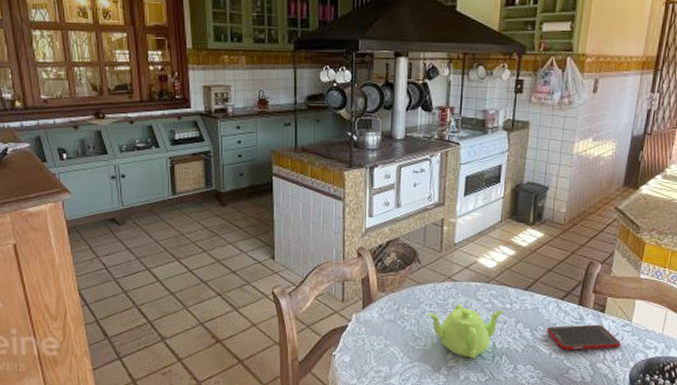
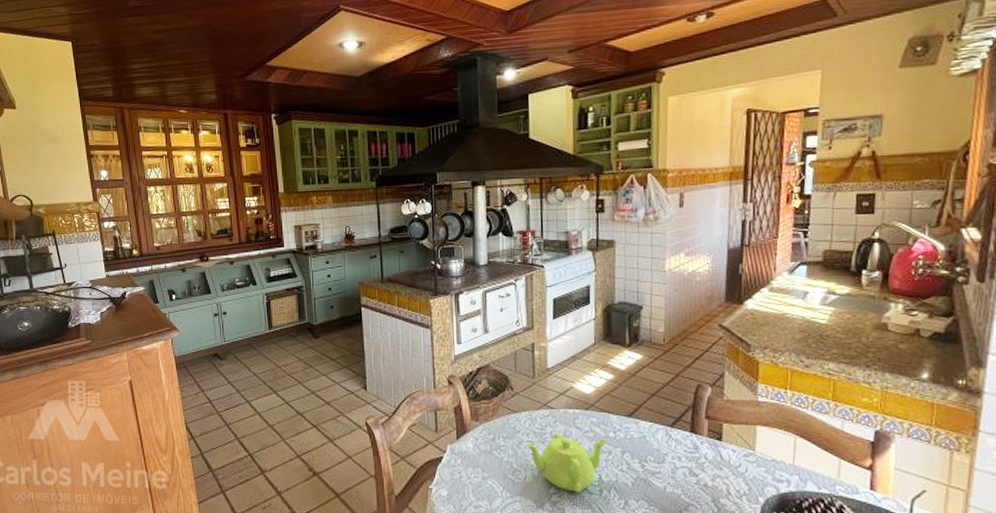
cell phone: present [546,324,621,351] -> none [657,454,746,484]

